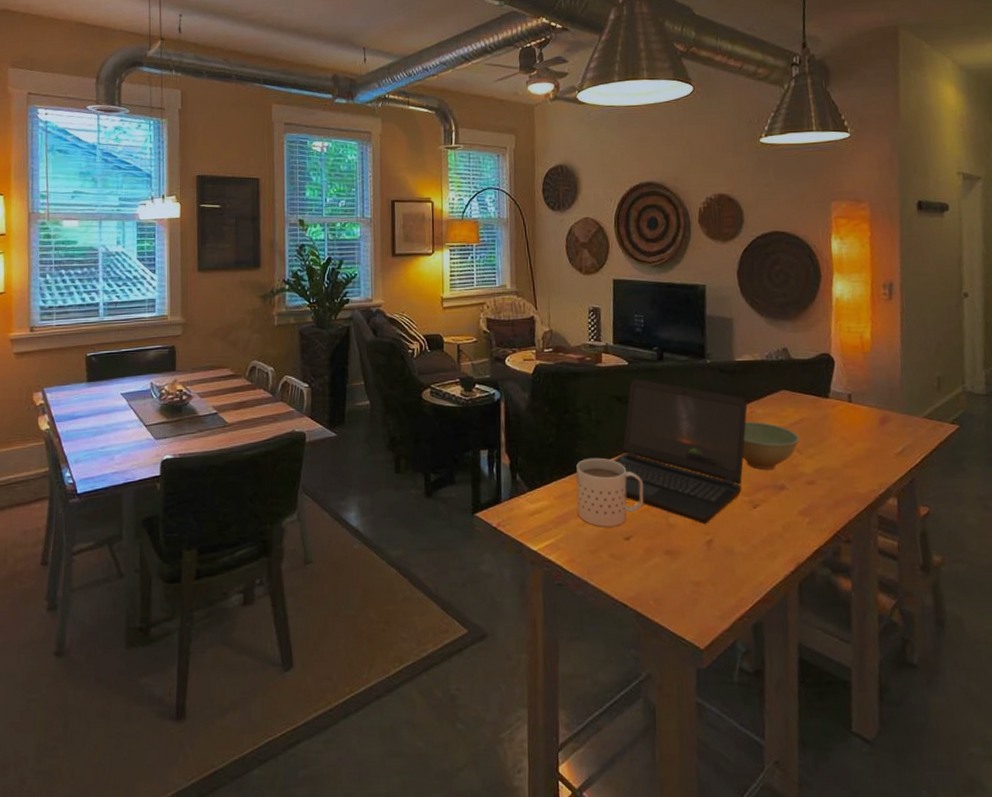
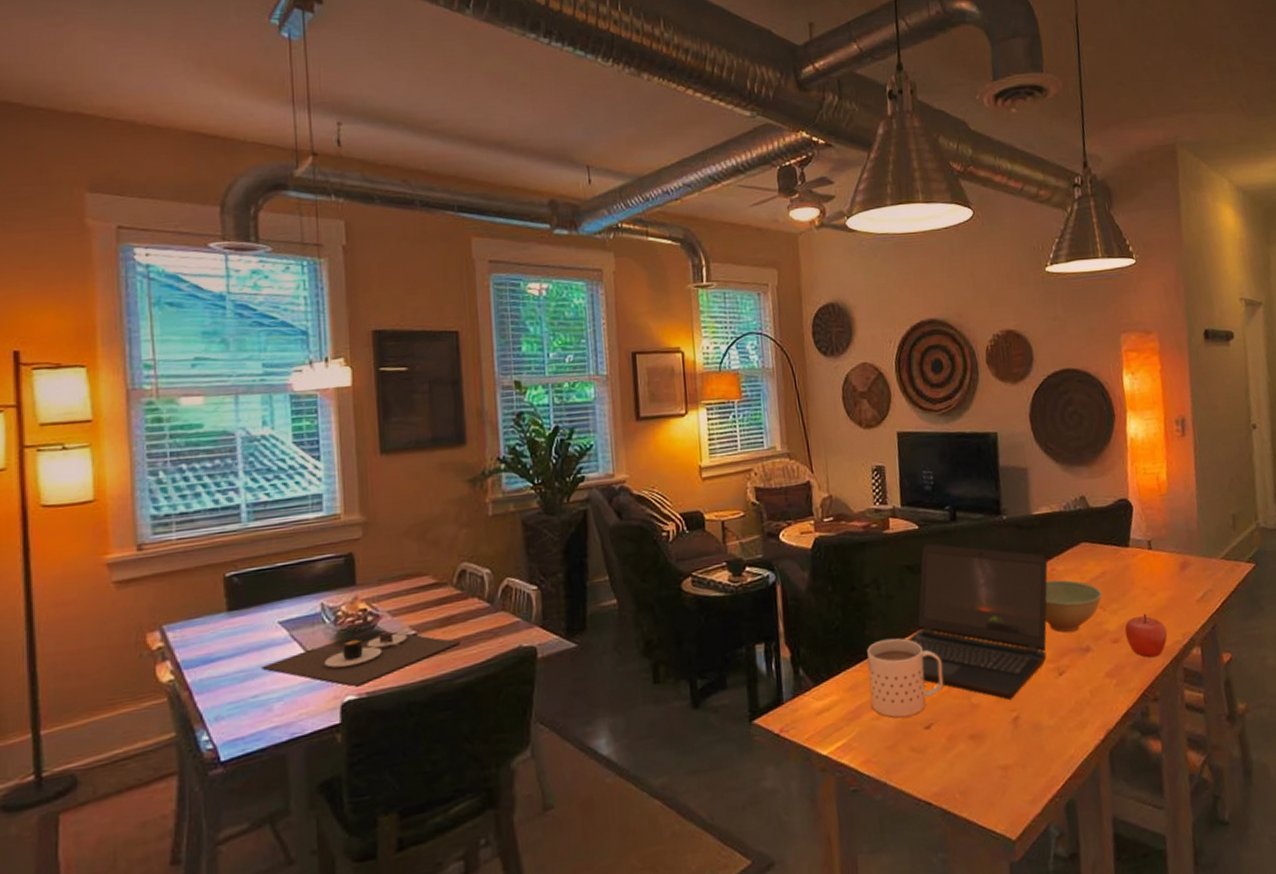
place setting: none [108,406,249,449] -> present [261,629,461,687]
fruit: none [820,461,864,502] -> present [1124,613,1168,658]

